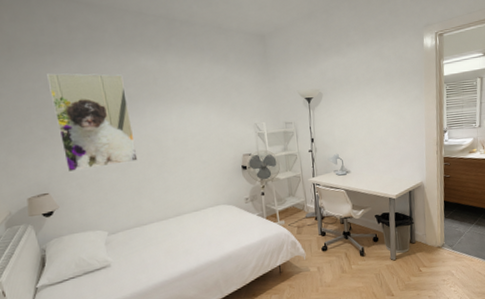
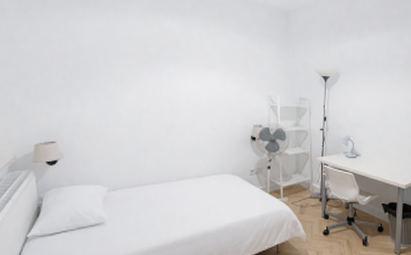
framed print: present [47,73,138,172] -> none [74,25,149,123]

